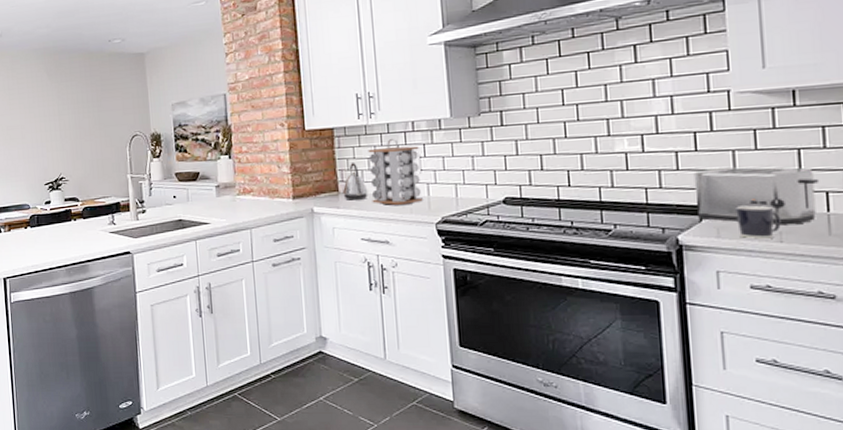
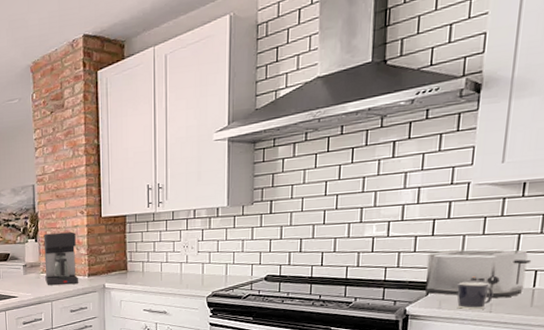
coffee maker: none [238,147,283,210] -> present [43,232,79,286]
kettle: present [343,163,368,200] -> none [131,245,152,278]
spice rack: present [368,138,423,206] -> none [154,224,198,282]

